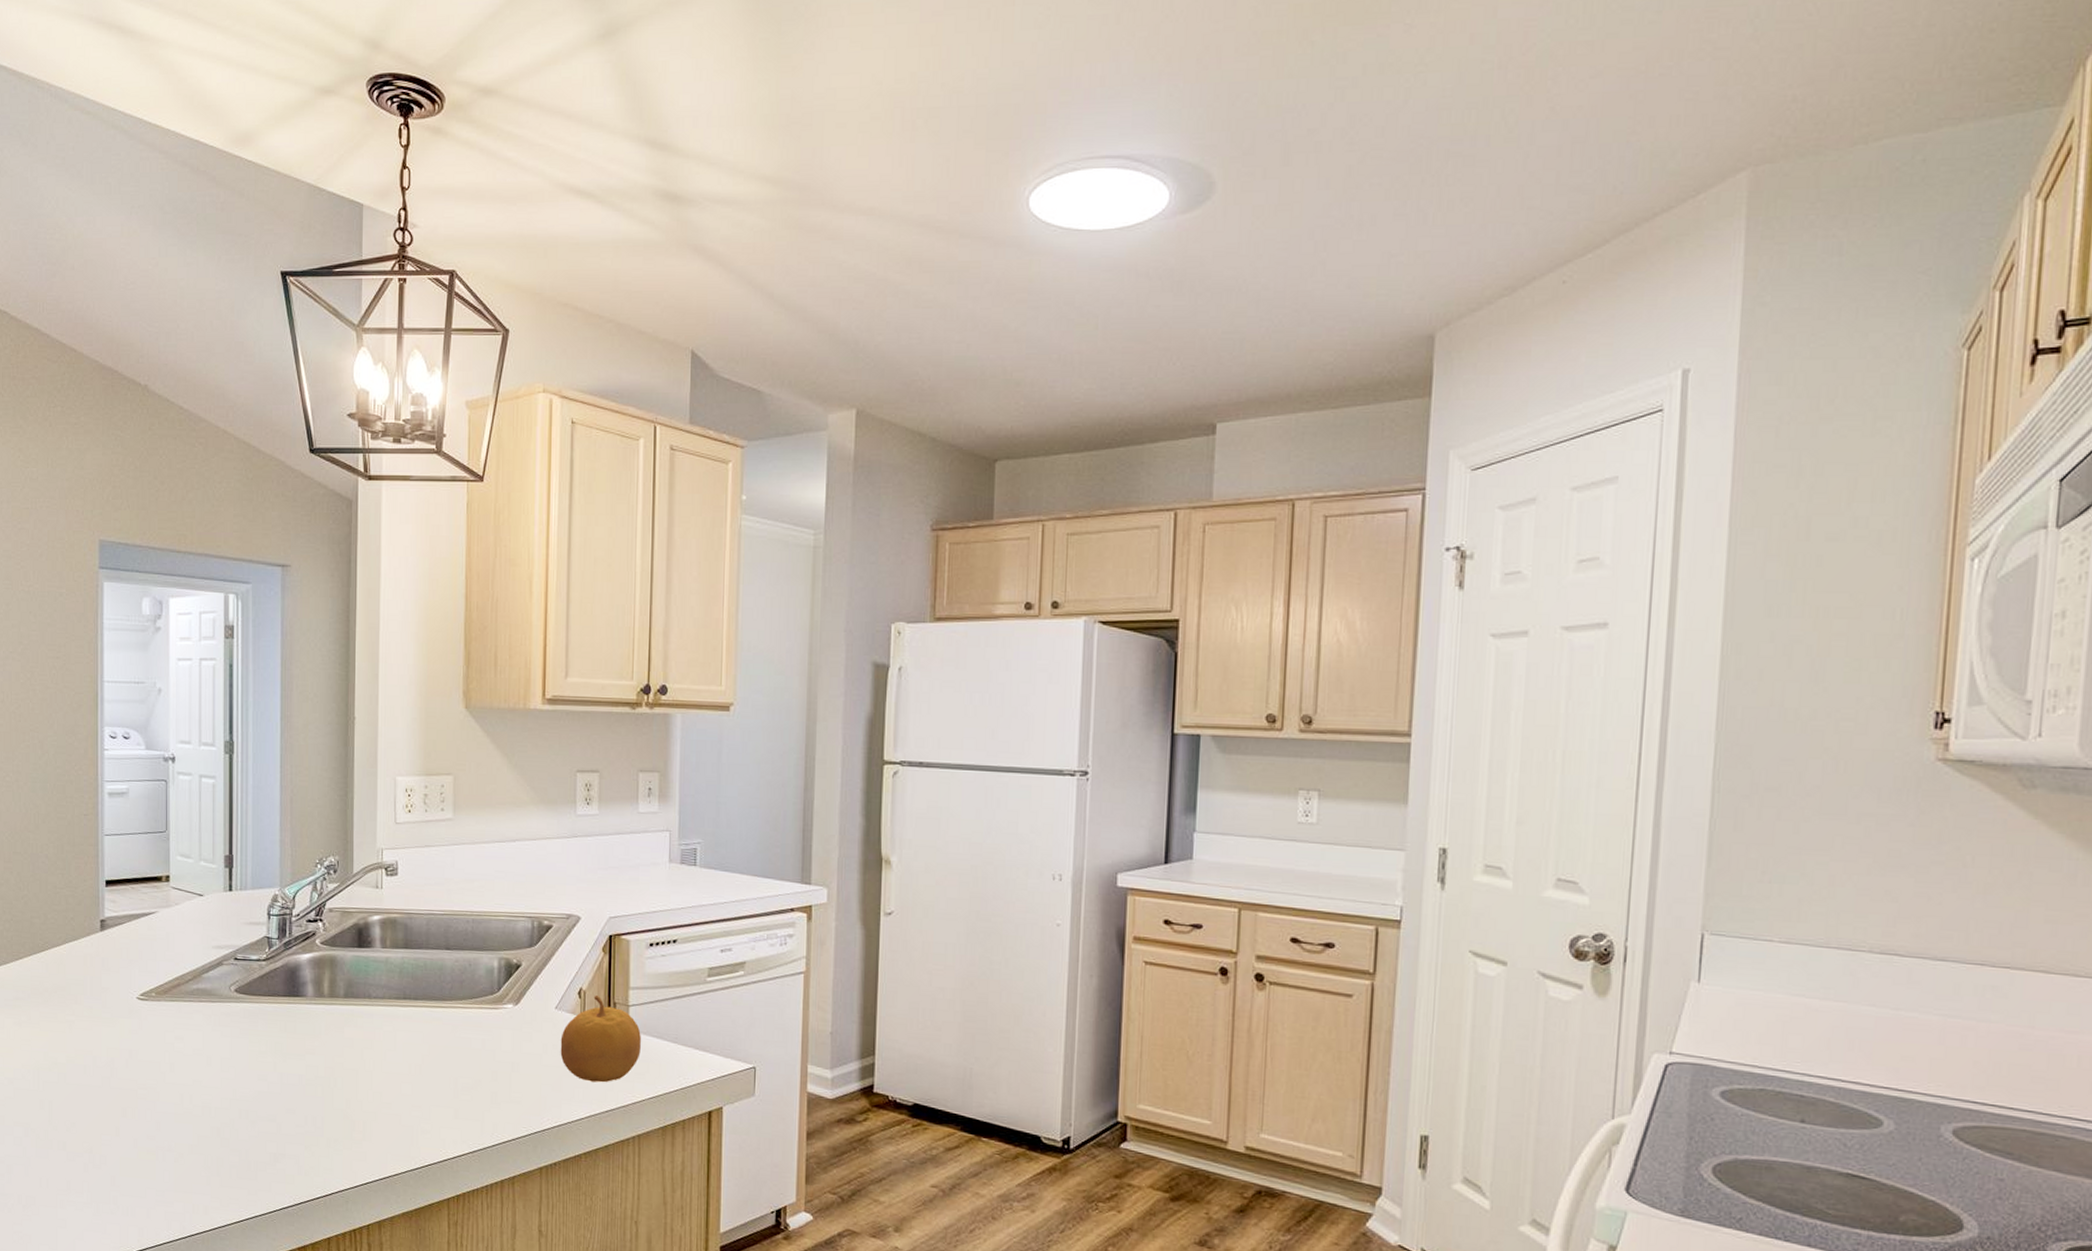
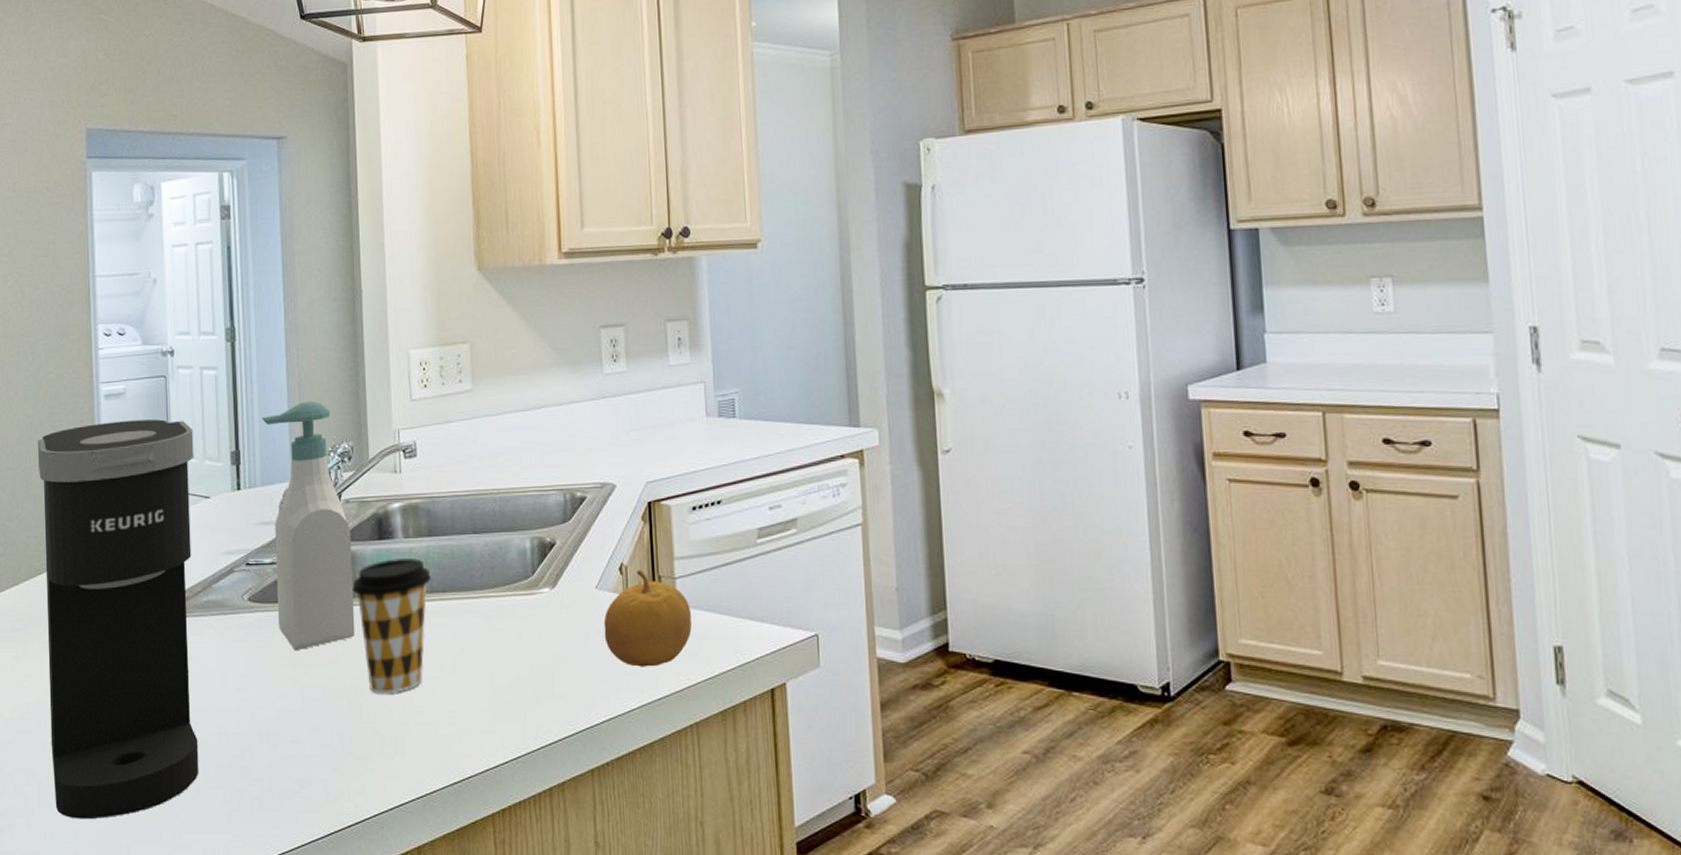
coffee maker: none [43,818,190,1172] -> present [37,419,199,820]
soap bottle: none [254,816,333,1041] -> present [261,401,355,651]
coffee cup: none [331,966,404,1086] -> present [352,558,431,694]

